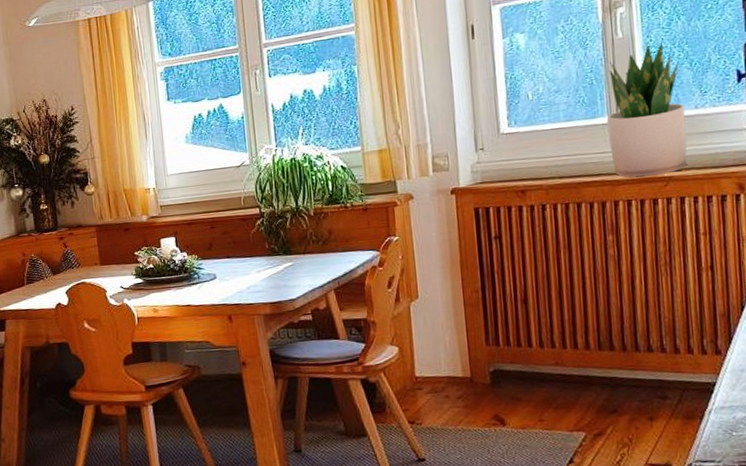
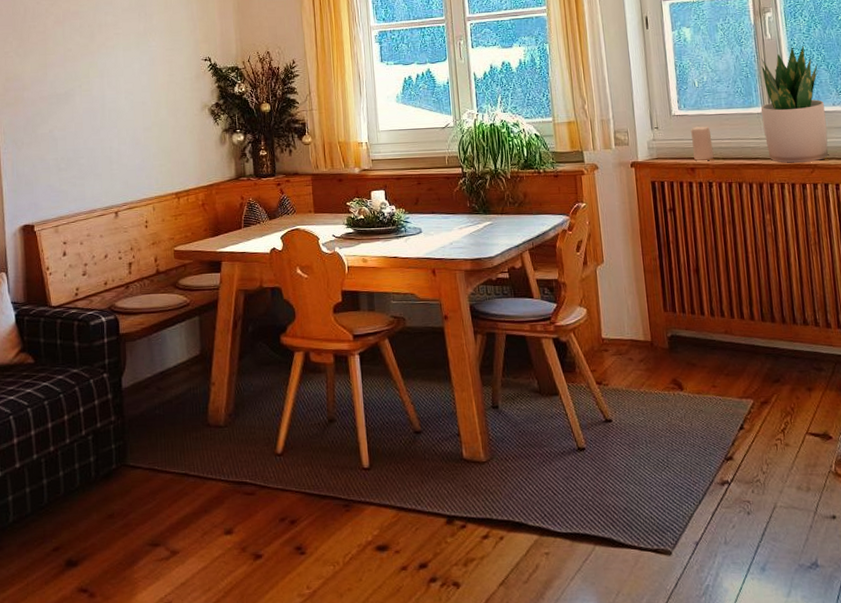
candle: none [521,142,549,182] -> present [690,126,714,161]

